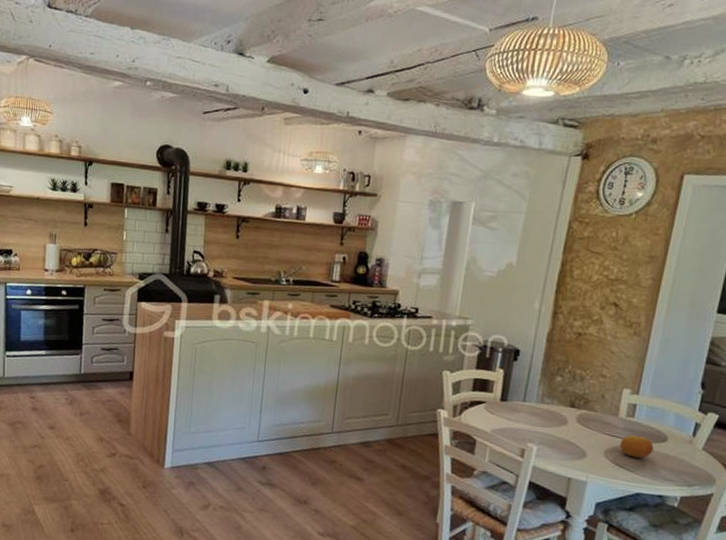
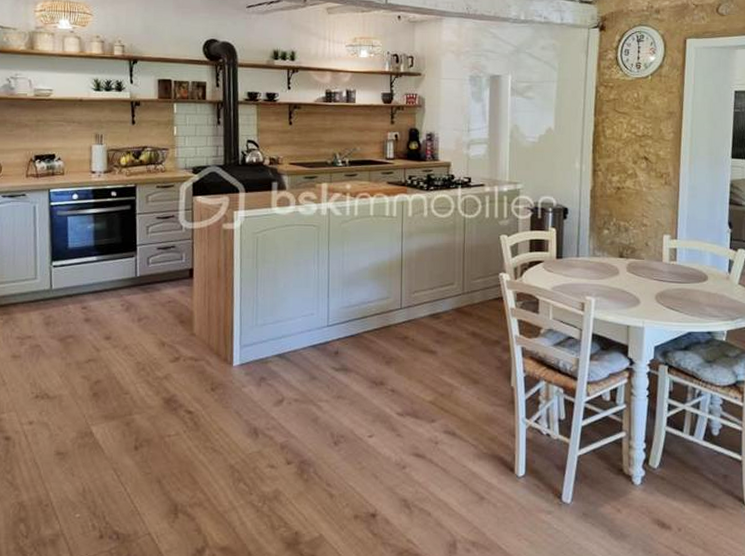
fruit: present [619,435,654,458] -> none [667,278,697,299]

